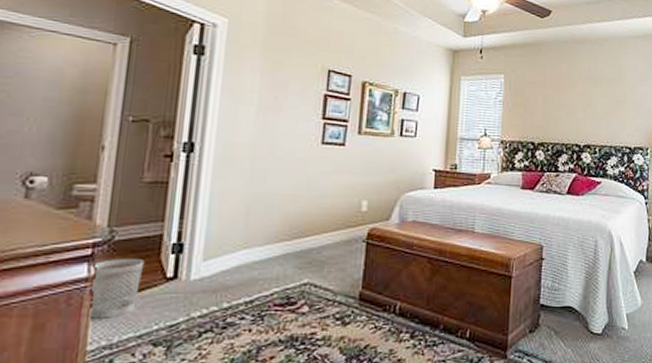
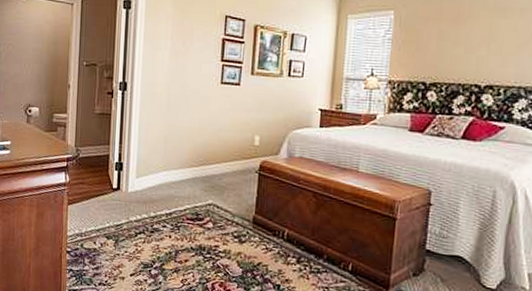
wastebasket: present [87,258,145,319] -> none [66,170,99,214]

